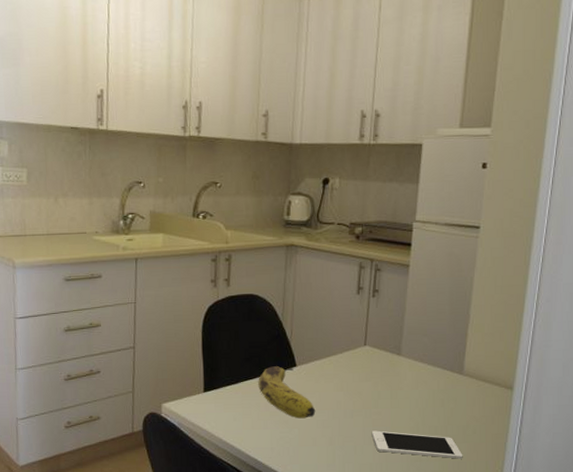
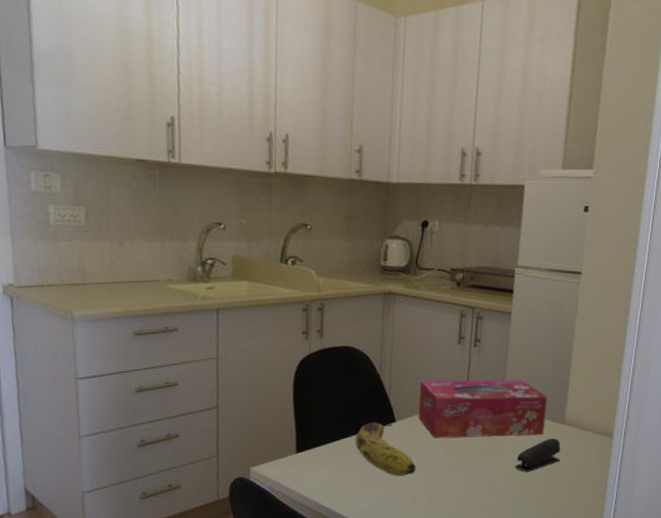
tissue box: none [318,328,445,385] -> present [418,380,547,439]
cell phone: present [371,430,463,459] -> none [473,484,564,509]
stapler: none [413,388,459,420] -> present [515,438,561,472]

